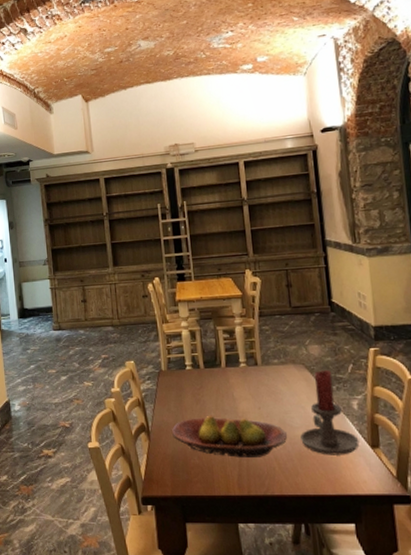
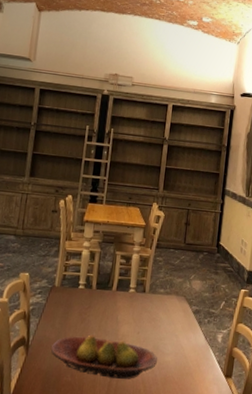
candle holder: present [300,370,360,455] -> none [168,304,217,383]

